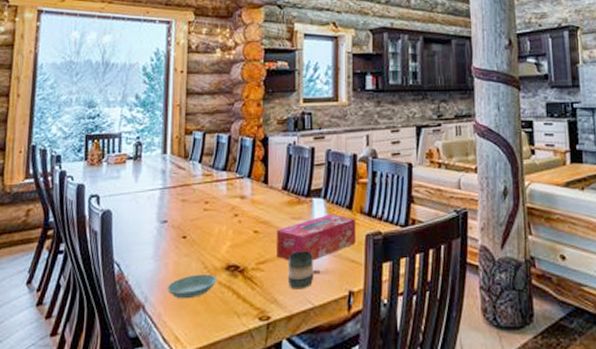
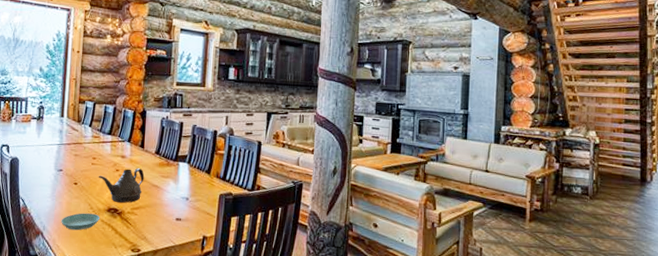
teapot: none [212,210,271,257] -> present [98,168,145,203]
tissue box: present [277,214,356,261] -> none [148,176,212,211]
mug: present [287,251,314,290] -> none [155,202,177,231]

